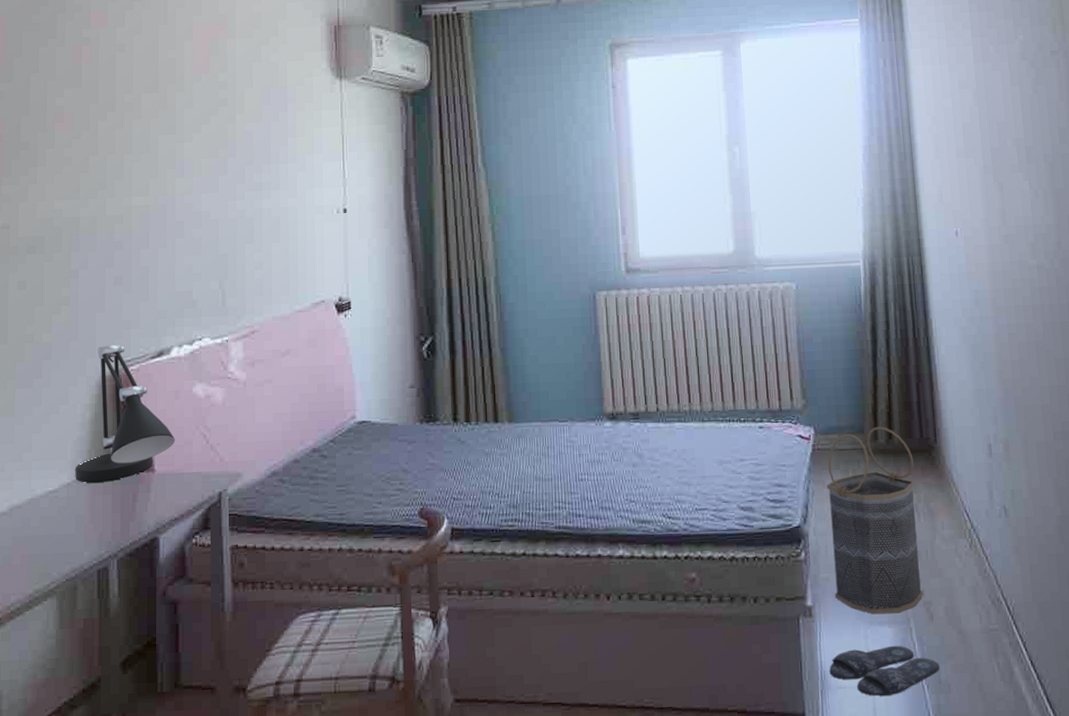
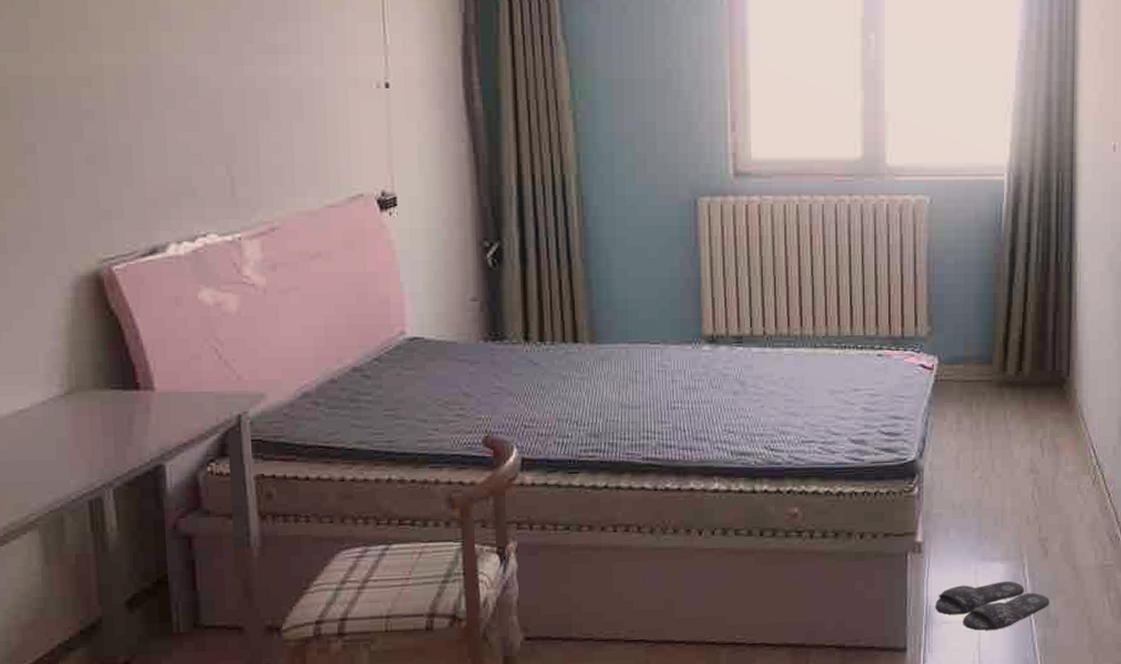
desk lamp: present [75,343,175,483] -> none [50,237,178,402]
basket: present [826,427,923,615] -> none [946,358,1043,551]

